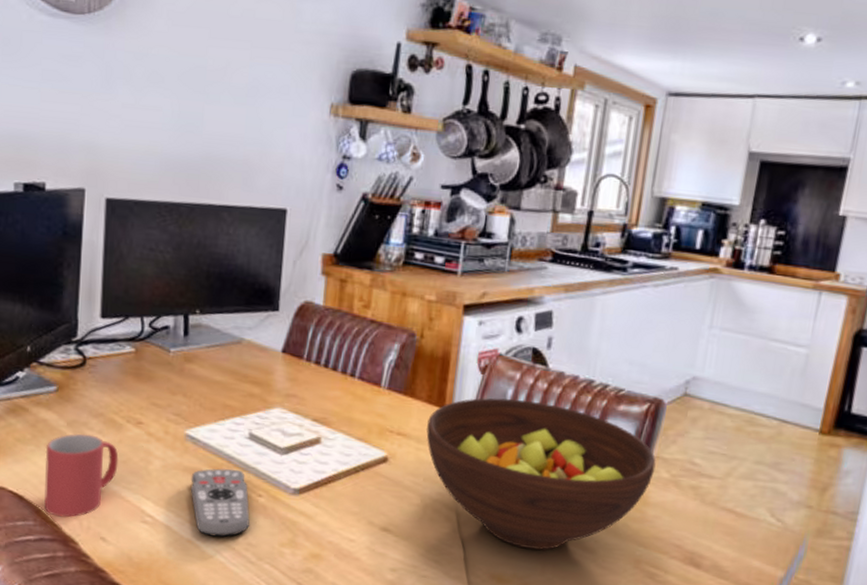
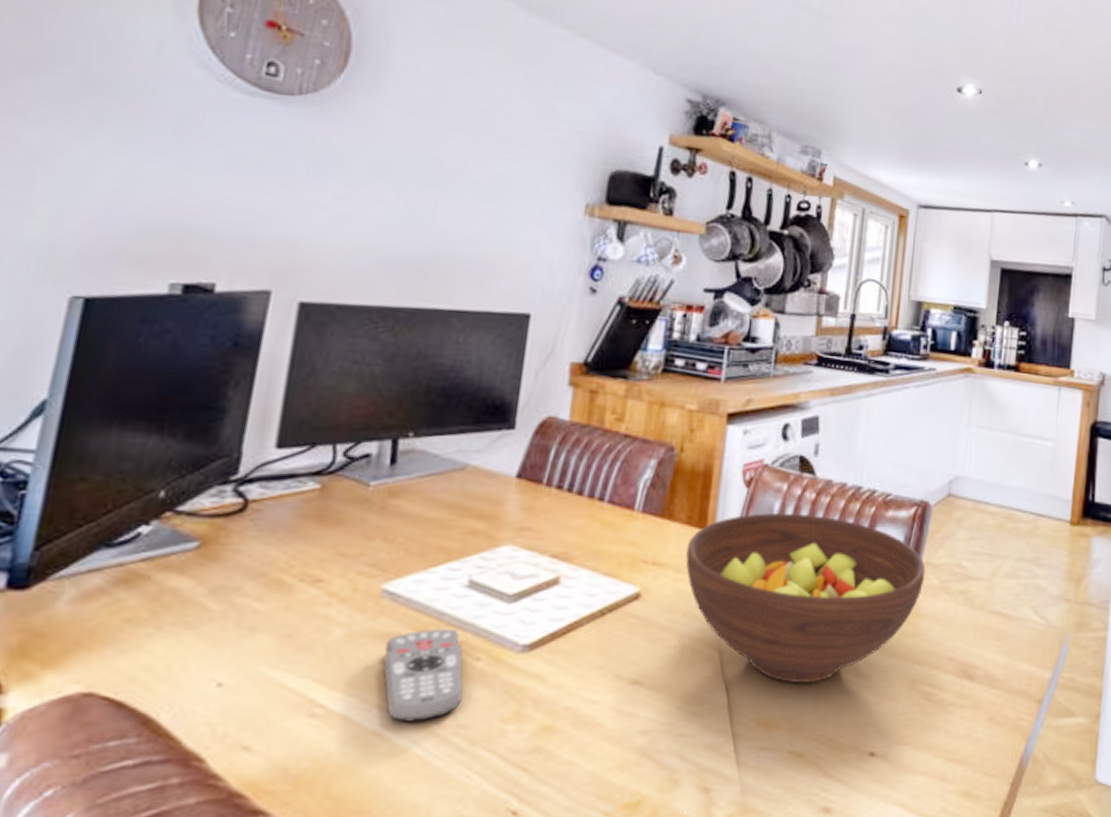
mug: present [44,434,119,518] -> none [157,603,283,725]

